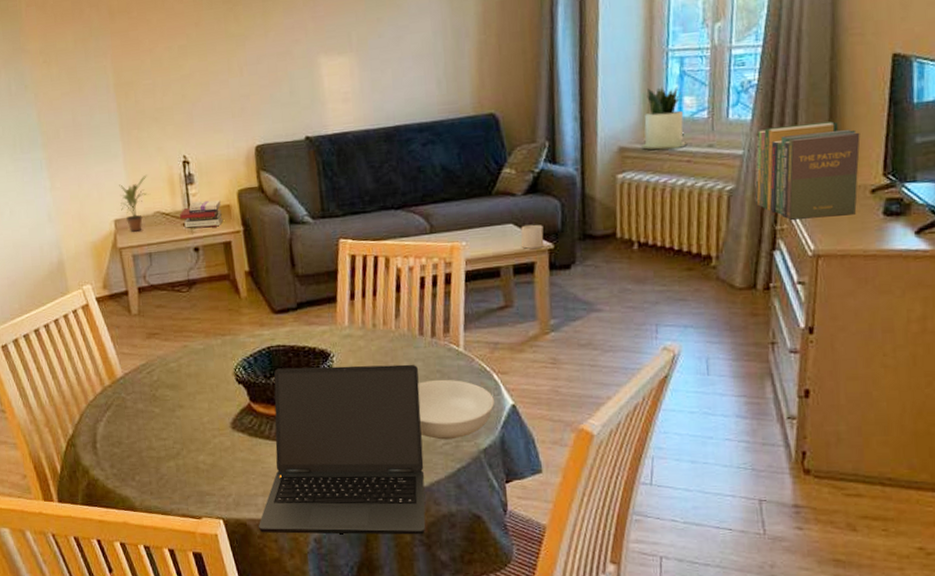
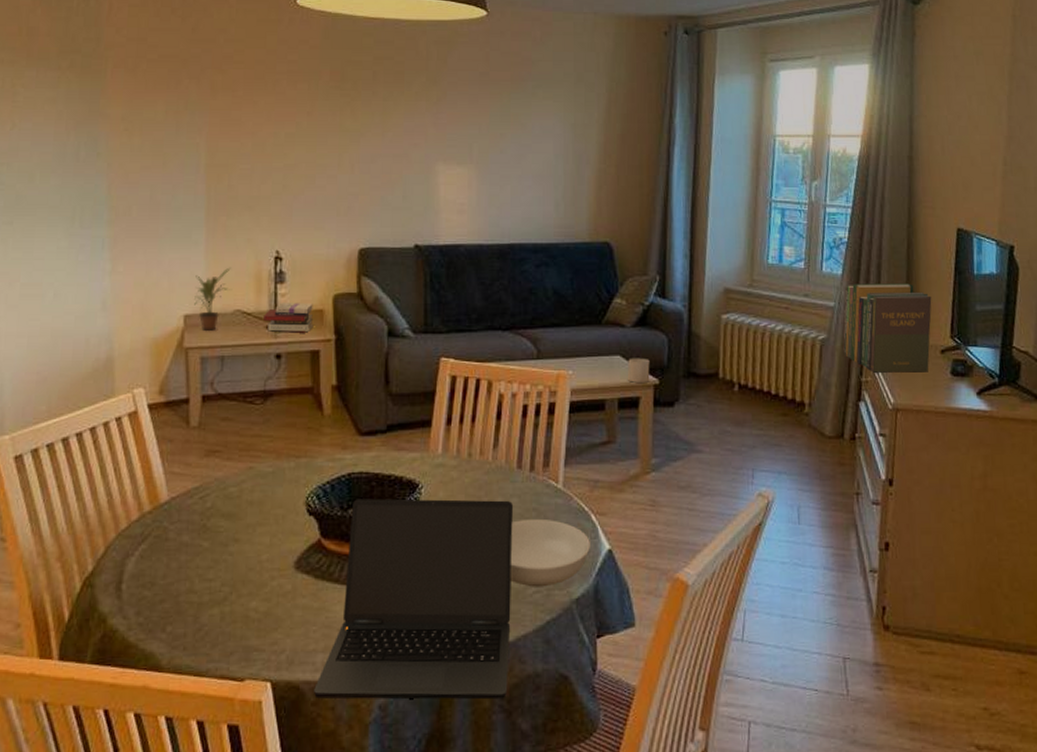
planter: present [641,86,686,151] -> none [745,235,785,295]

